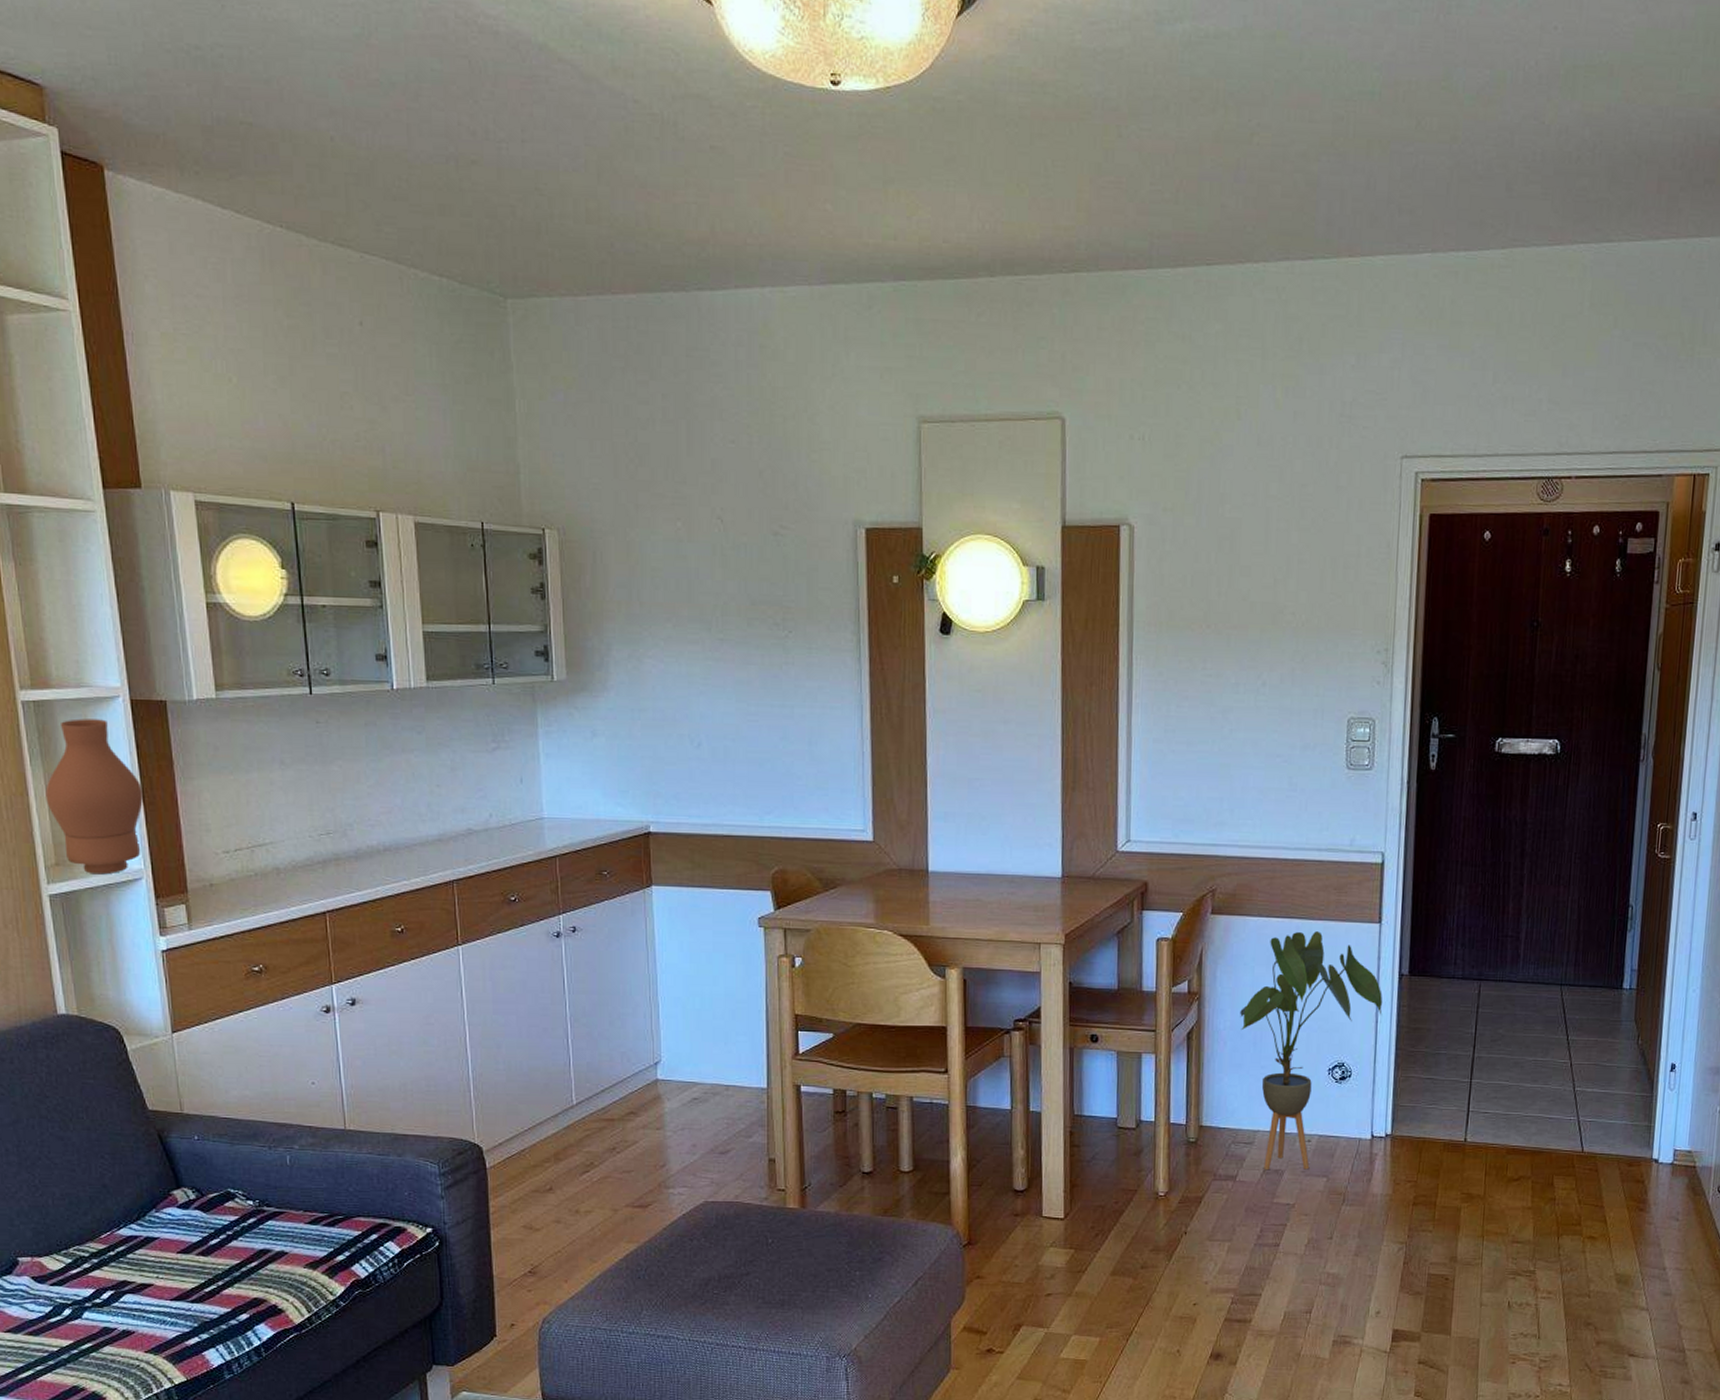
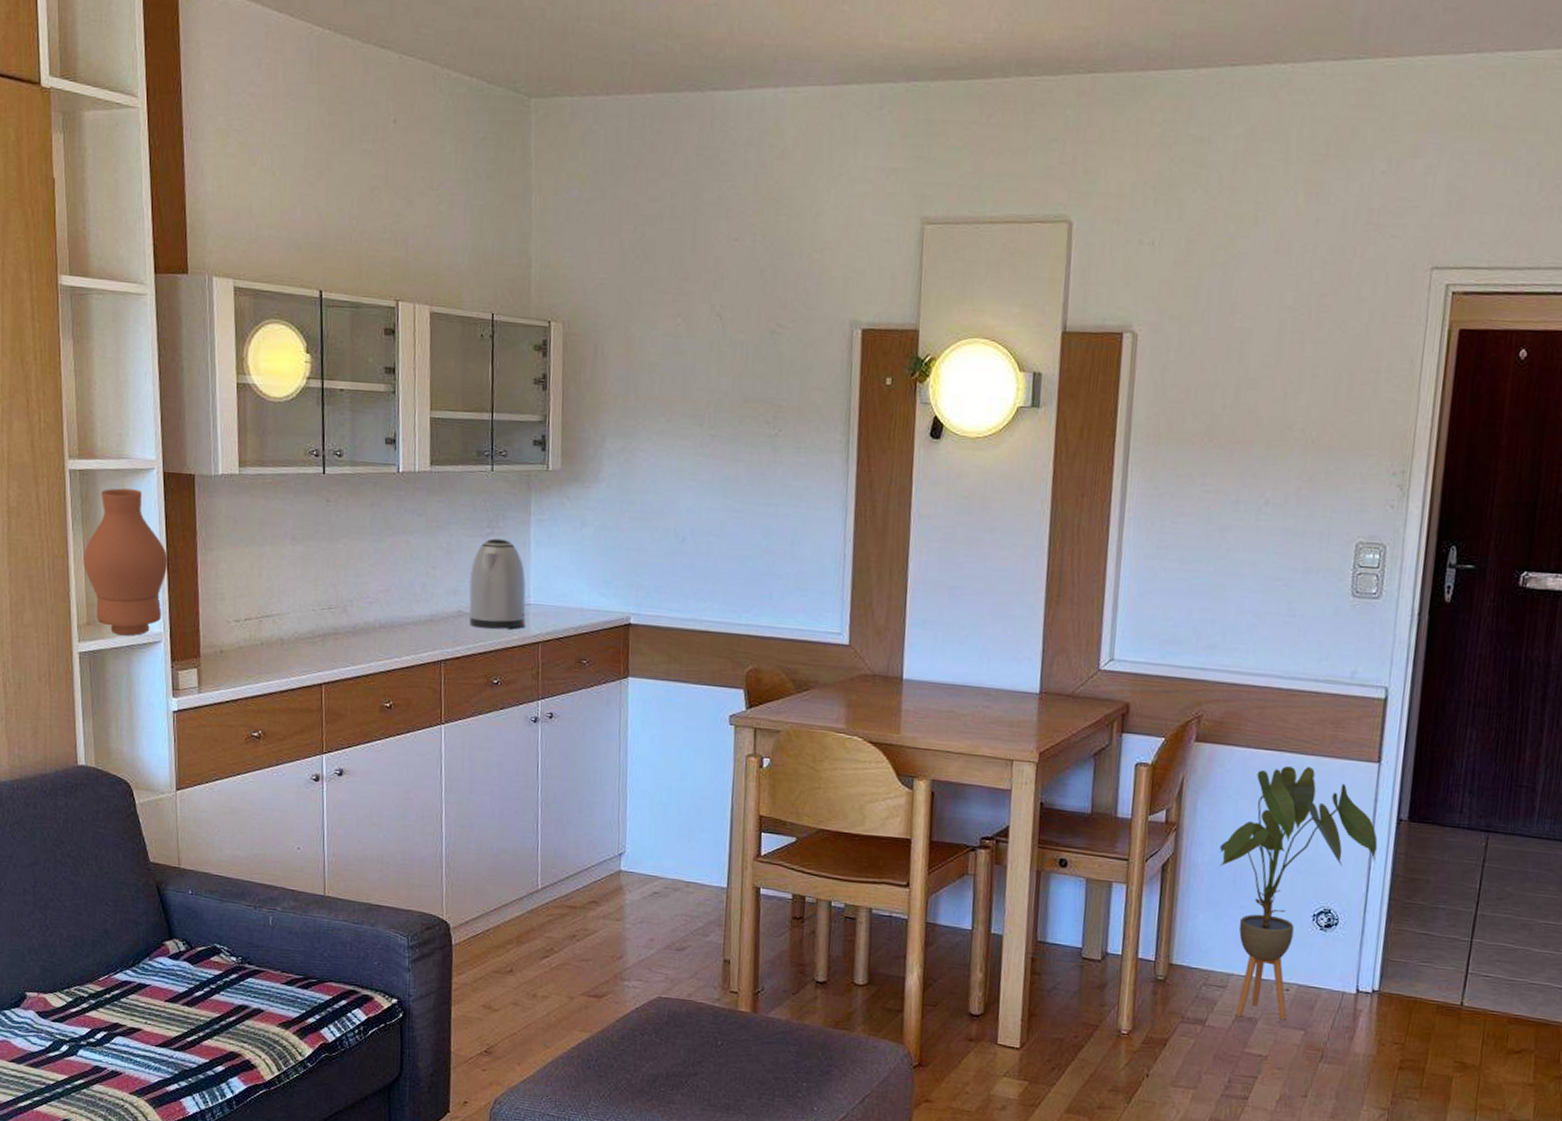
kettle: none [478,753,540,845] -> present [468,538,526,630]

